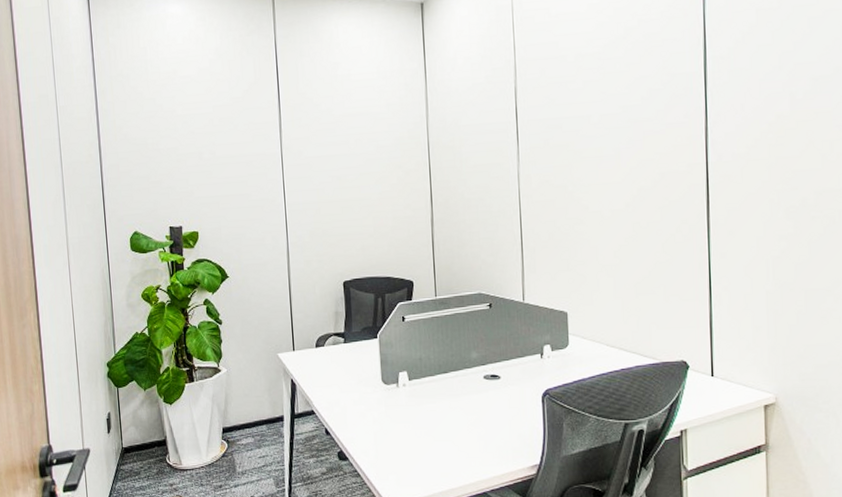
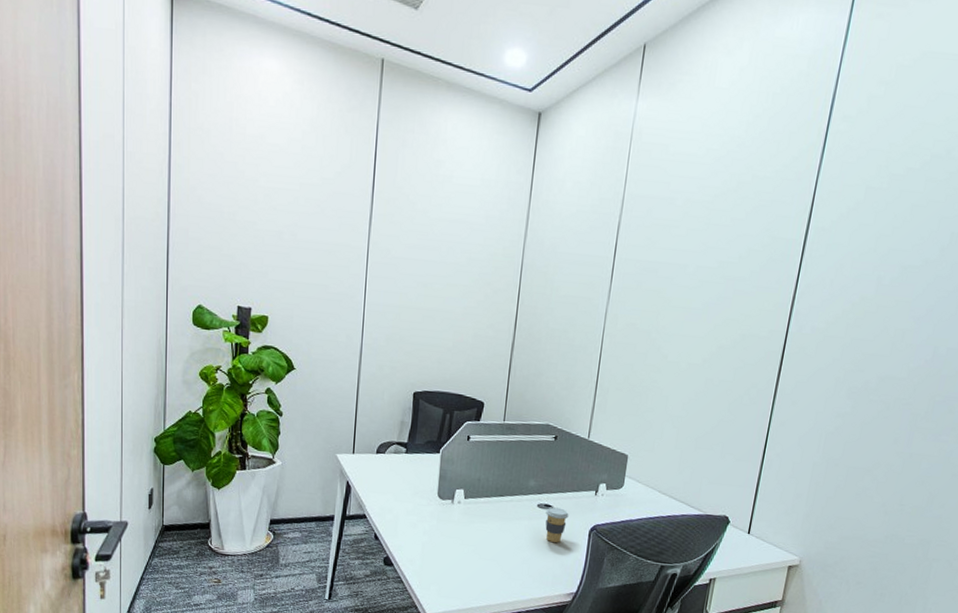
coffee cup: none [493,376,518,414] -> present [545,507,569,543]

